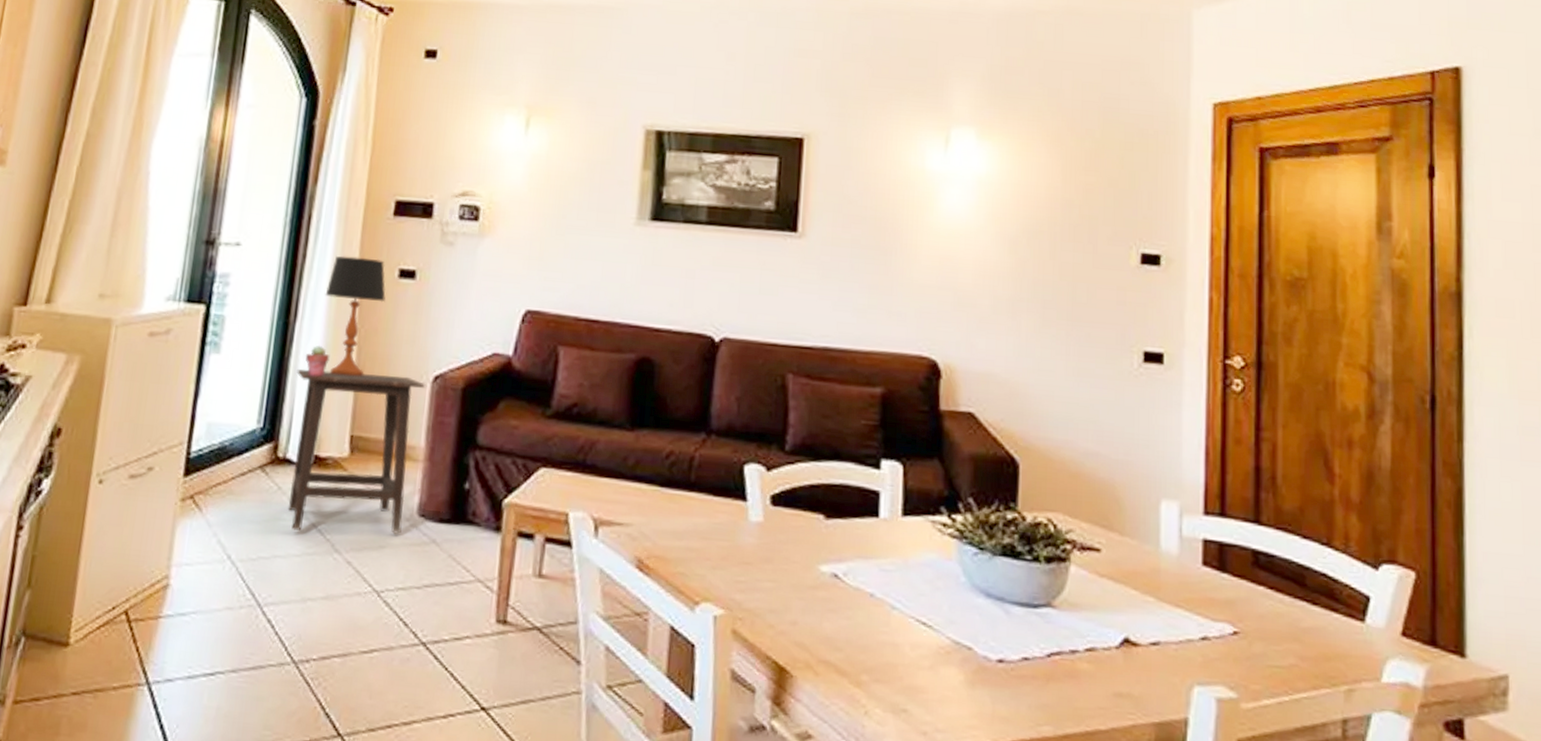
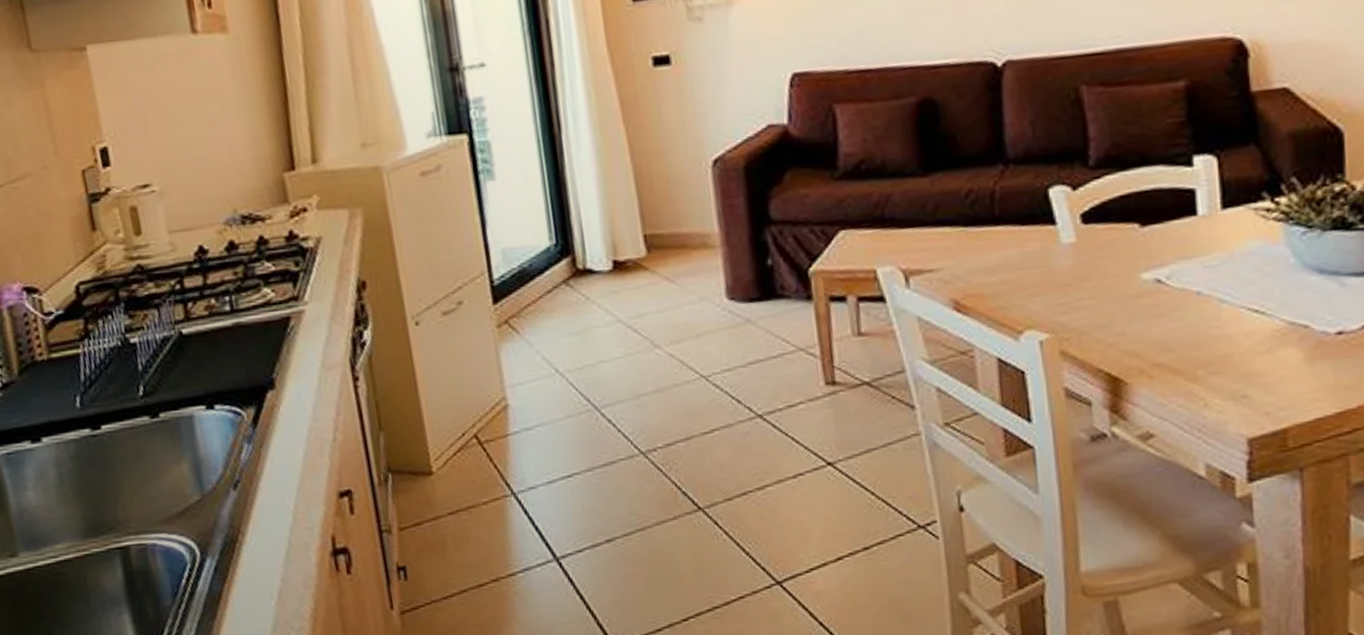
side table: present [287,368,426,534] -> none [575,166,715,335]
potted succulent: present [305,346,330,377] -> none [579,152,605,184]
table lamp: present [325,255,386,377] -> none [582,51,645,179]

